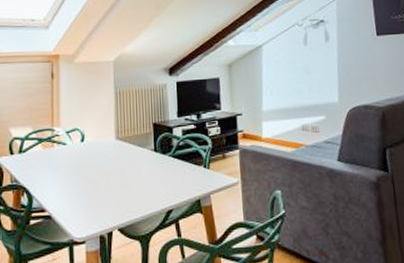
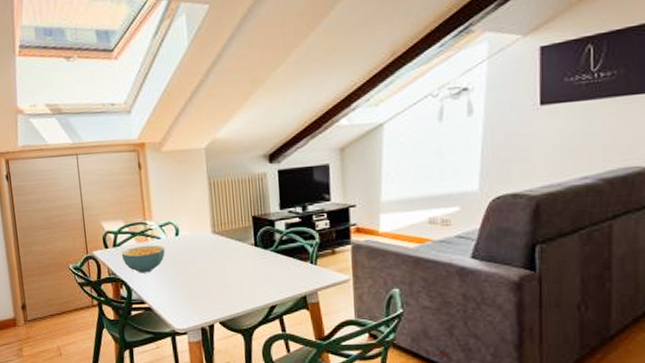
cereal bowl: none [26,151,70,180] -> present [121,245,165,273]

